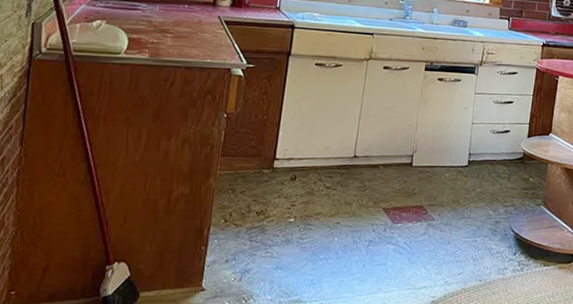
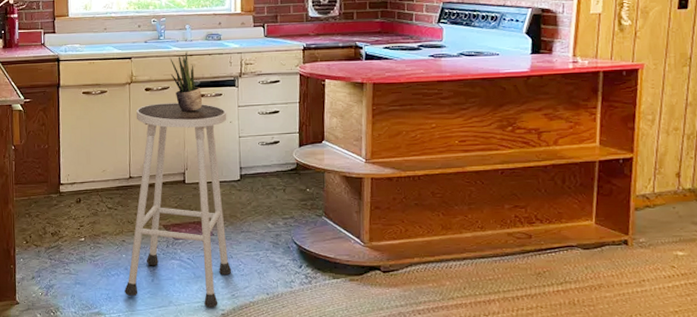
stool: none [331,83,463,295] -> present [125,103,232,308]
potted plant: none [412,34,441,94] -> present [170,51,202,112]

